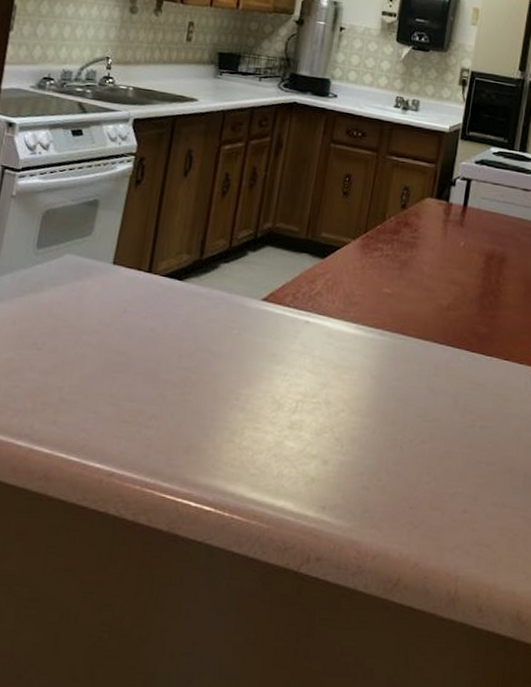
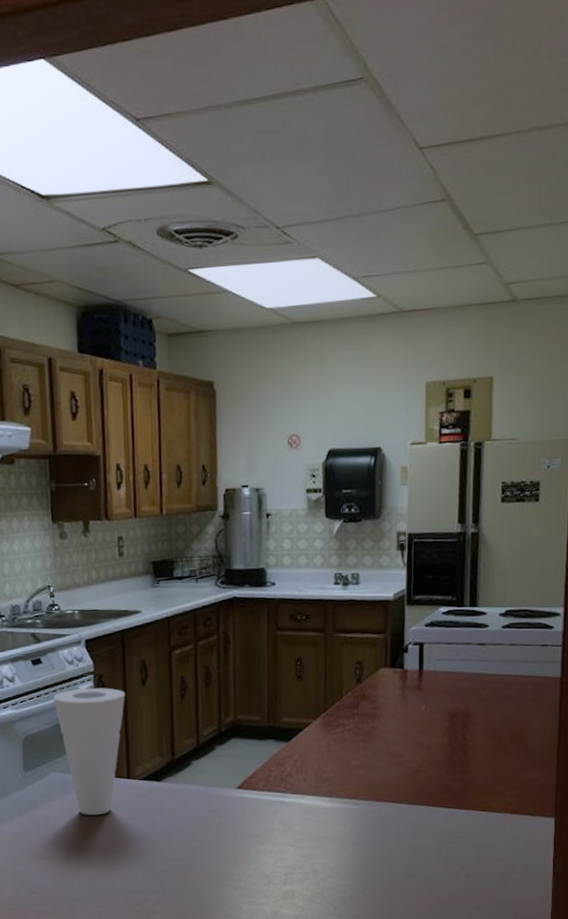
cup: none [86,168,165,309] -> present [53,688,126,816]

